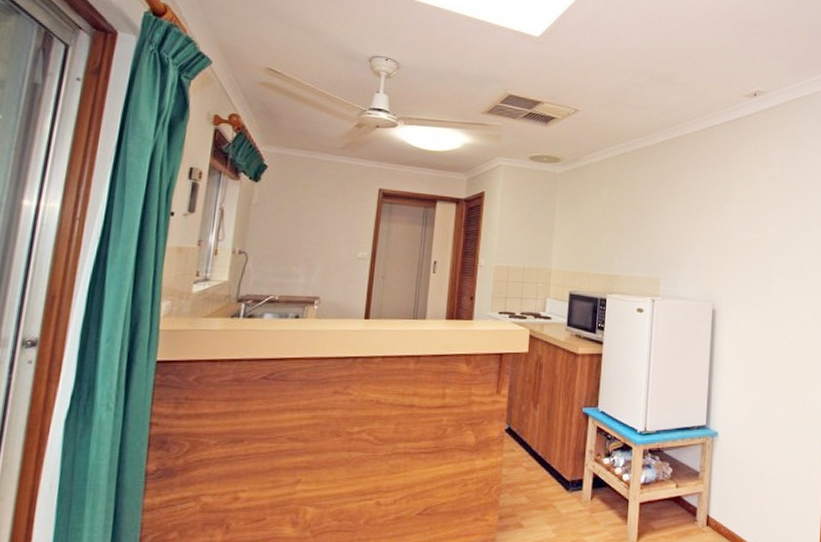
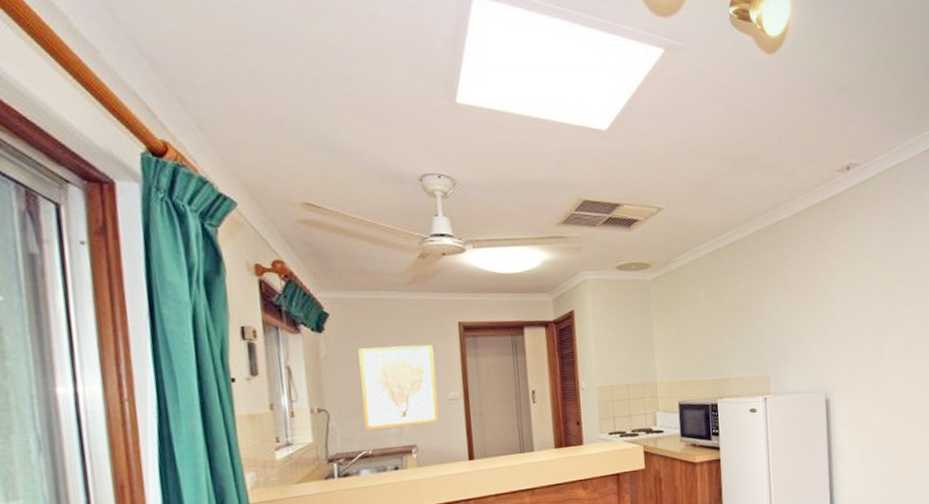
wall art: none [277,201,352,279] -> present [358,344,439,430]

